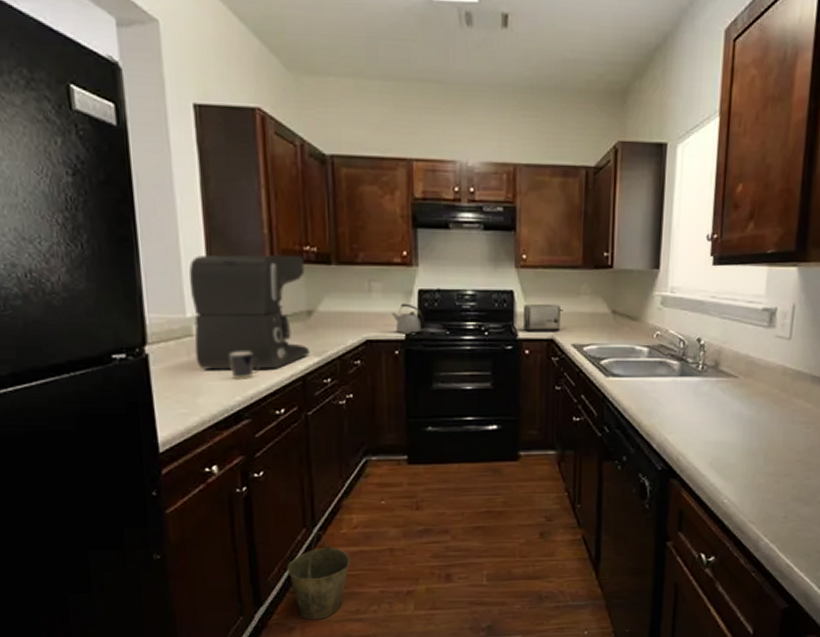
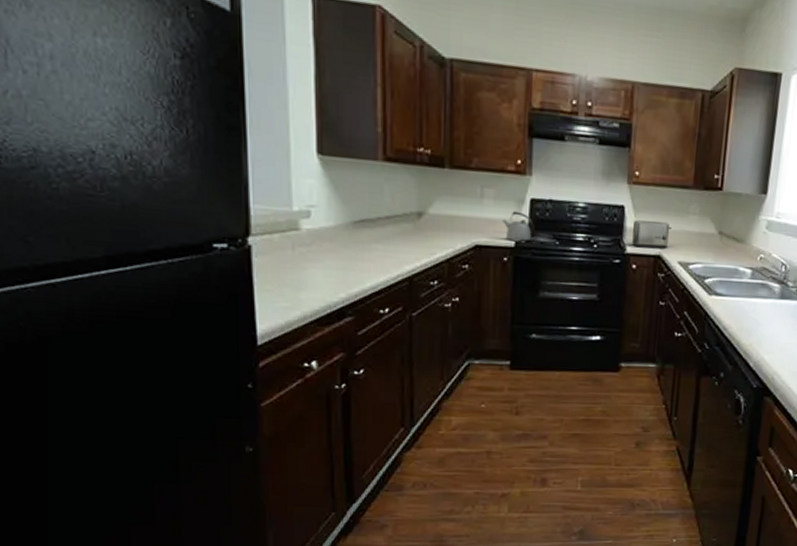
coffee maker: present [188,254,310,369] -> none [297,149,418,269]
mug: present [228,351,260,379] -> none [334,248,366,277]
bucket: present [287,532,351,620] -> none [383,432,447,518]

